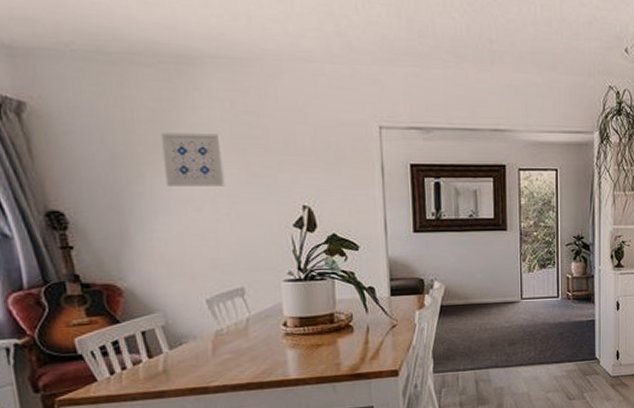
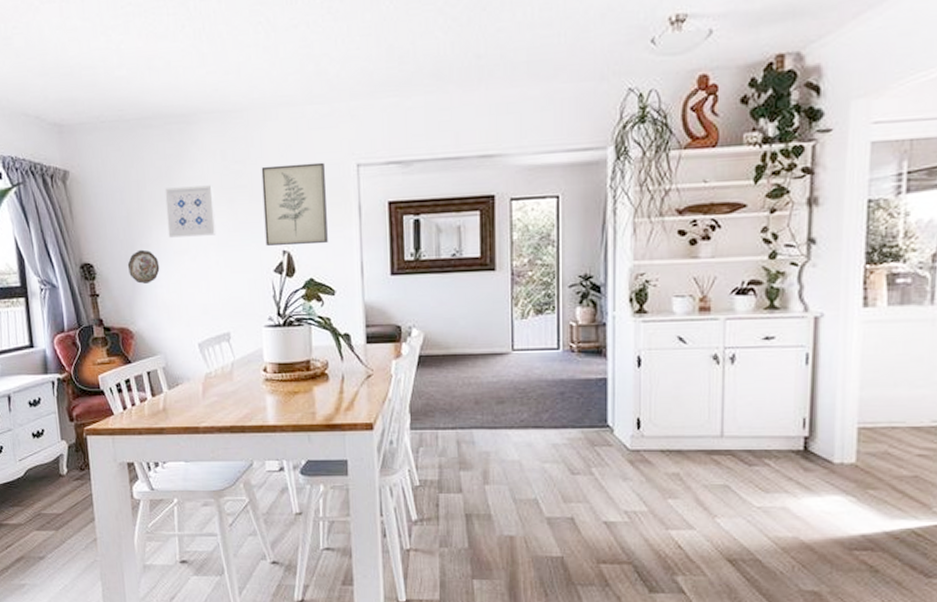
decorative plate: none [112,198,156,236] -> present [127,249,160,284]
wall art: none [277,119,351,201] -> present [261,162,328,246]

